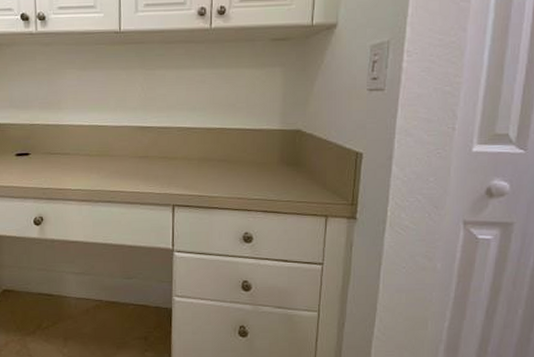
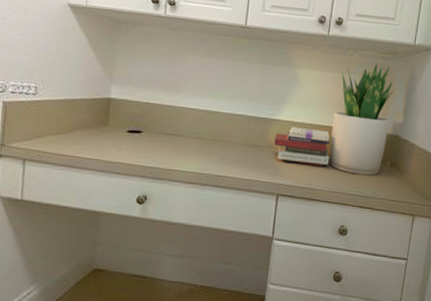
books: none [164,132,225,172] -> present [274,127,330,167]
planter: none [224,51,293,177] -> present [330,62,395,175]

